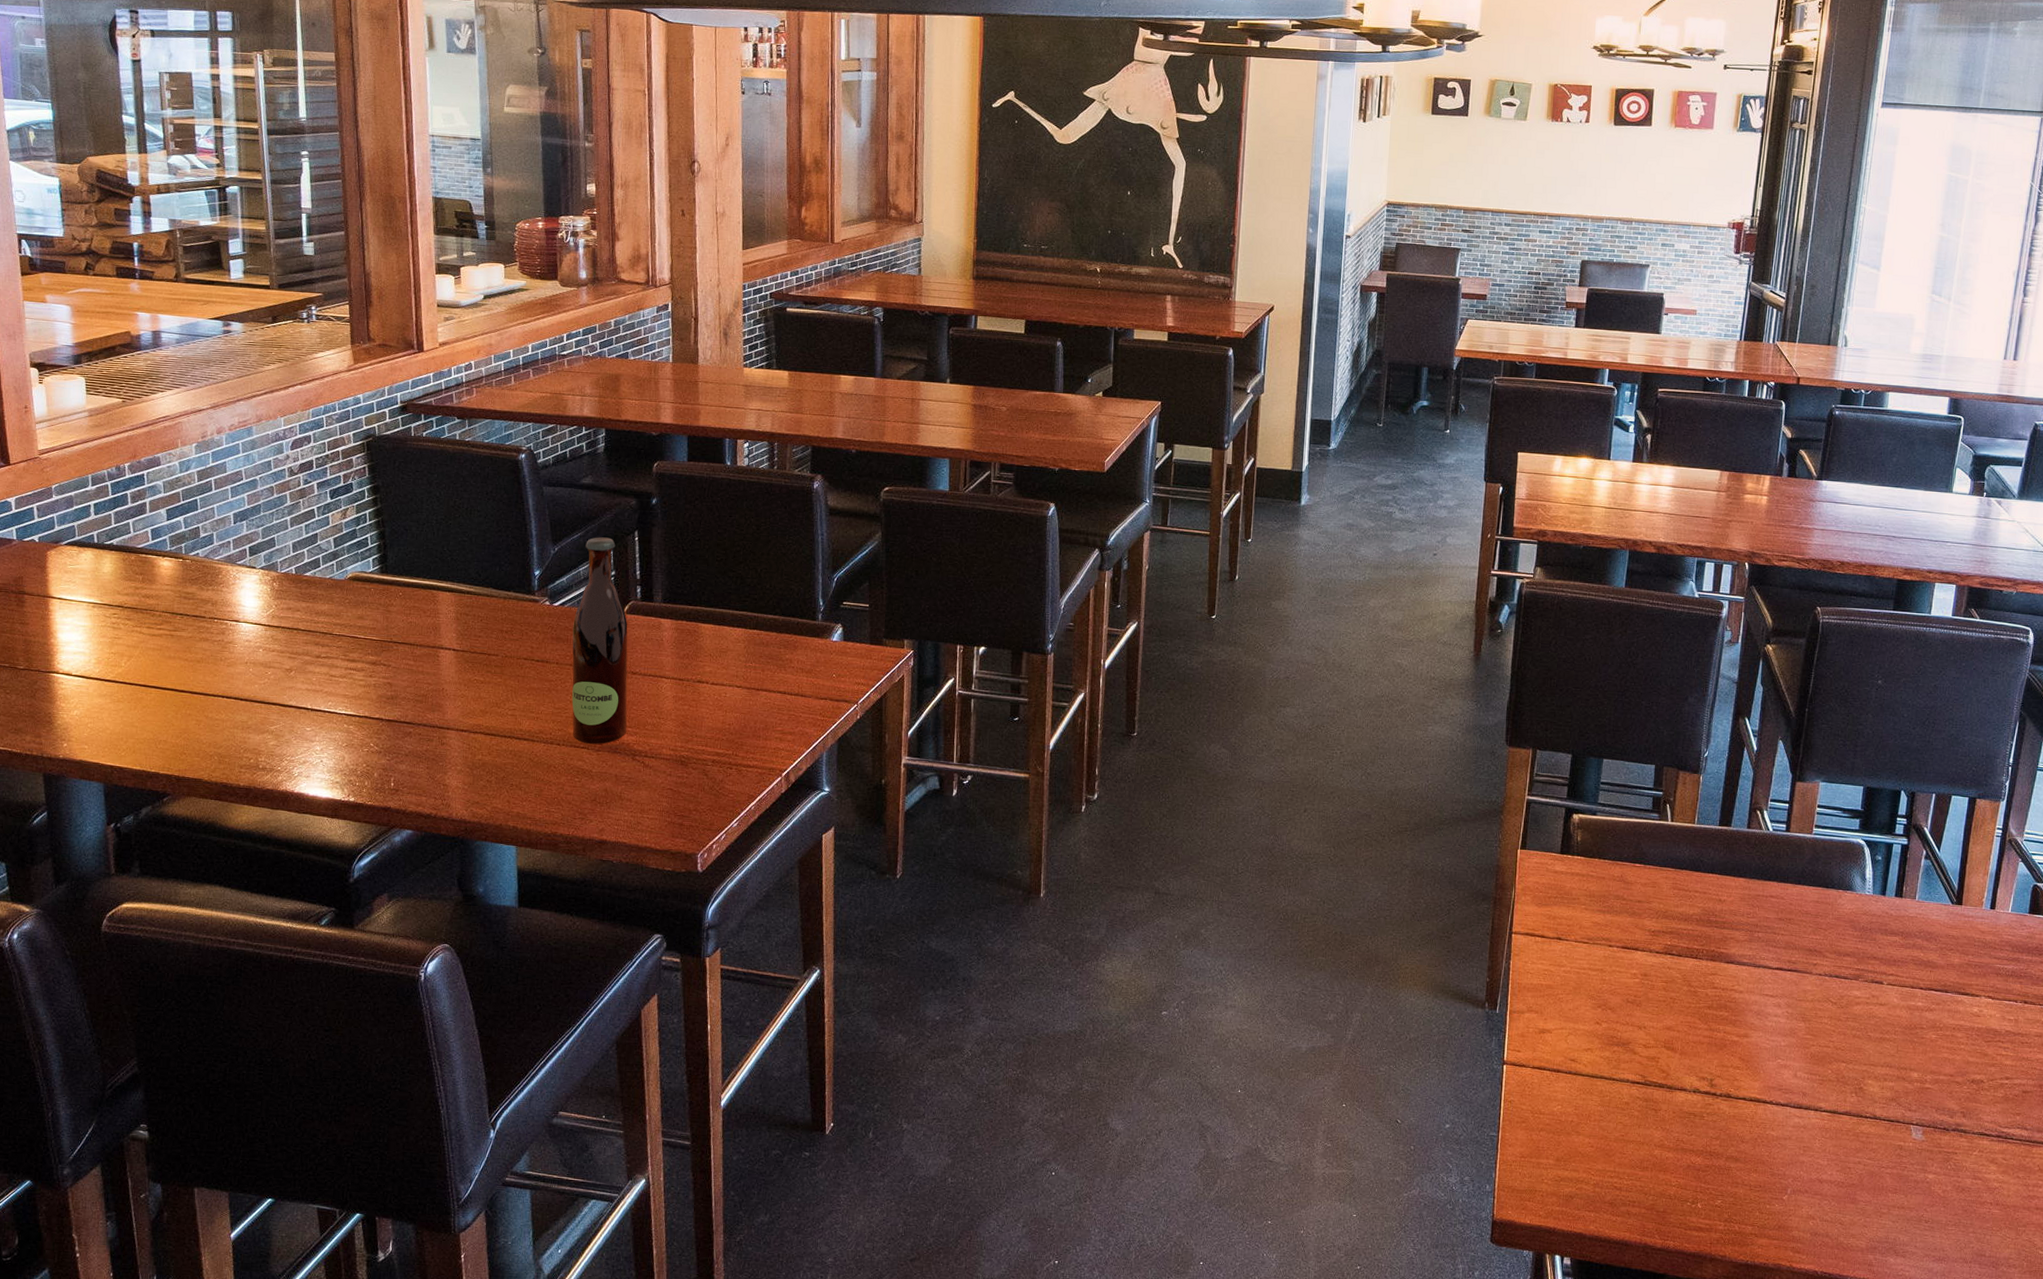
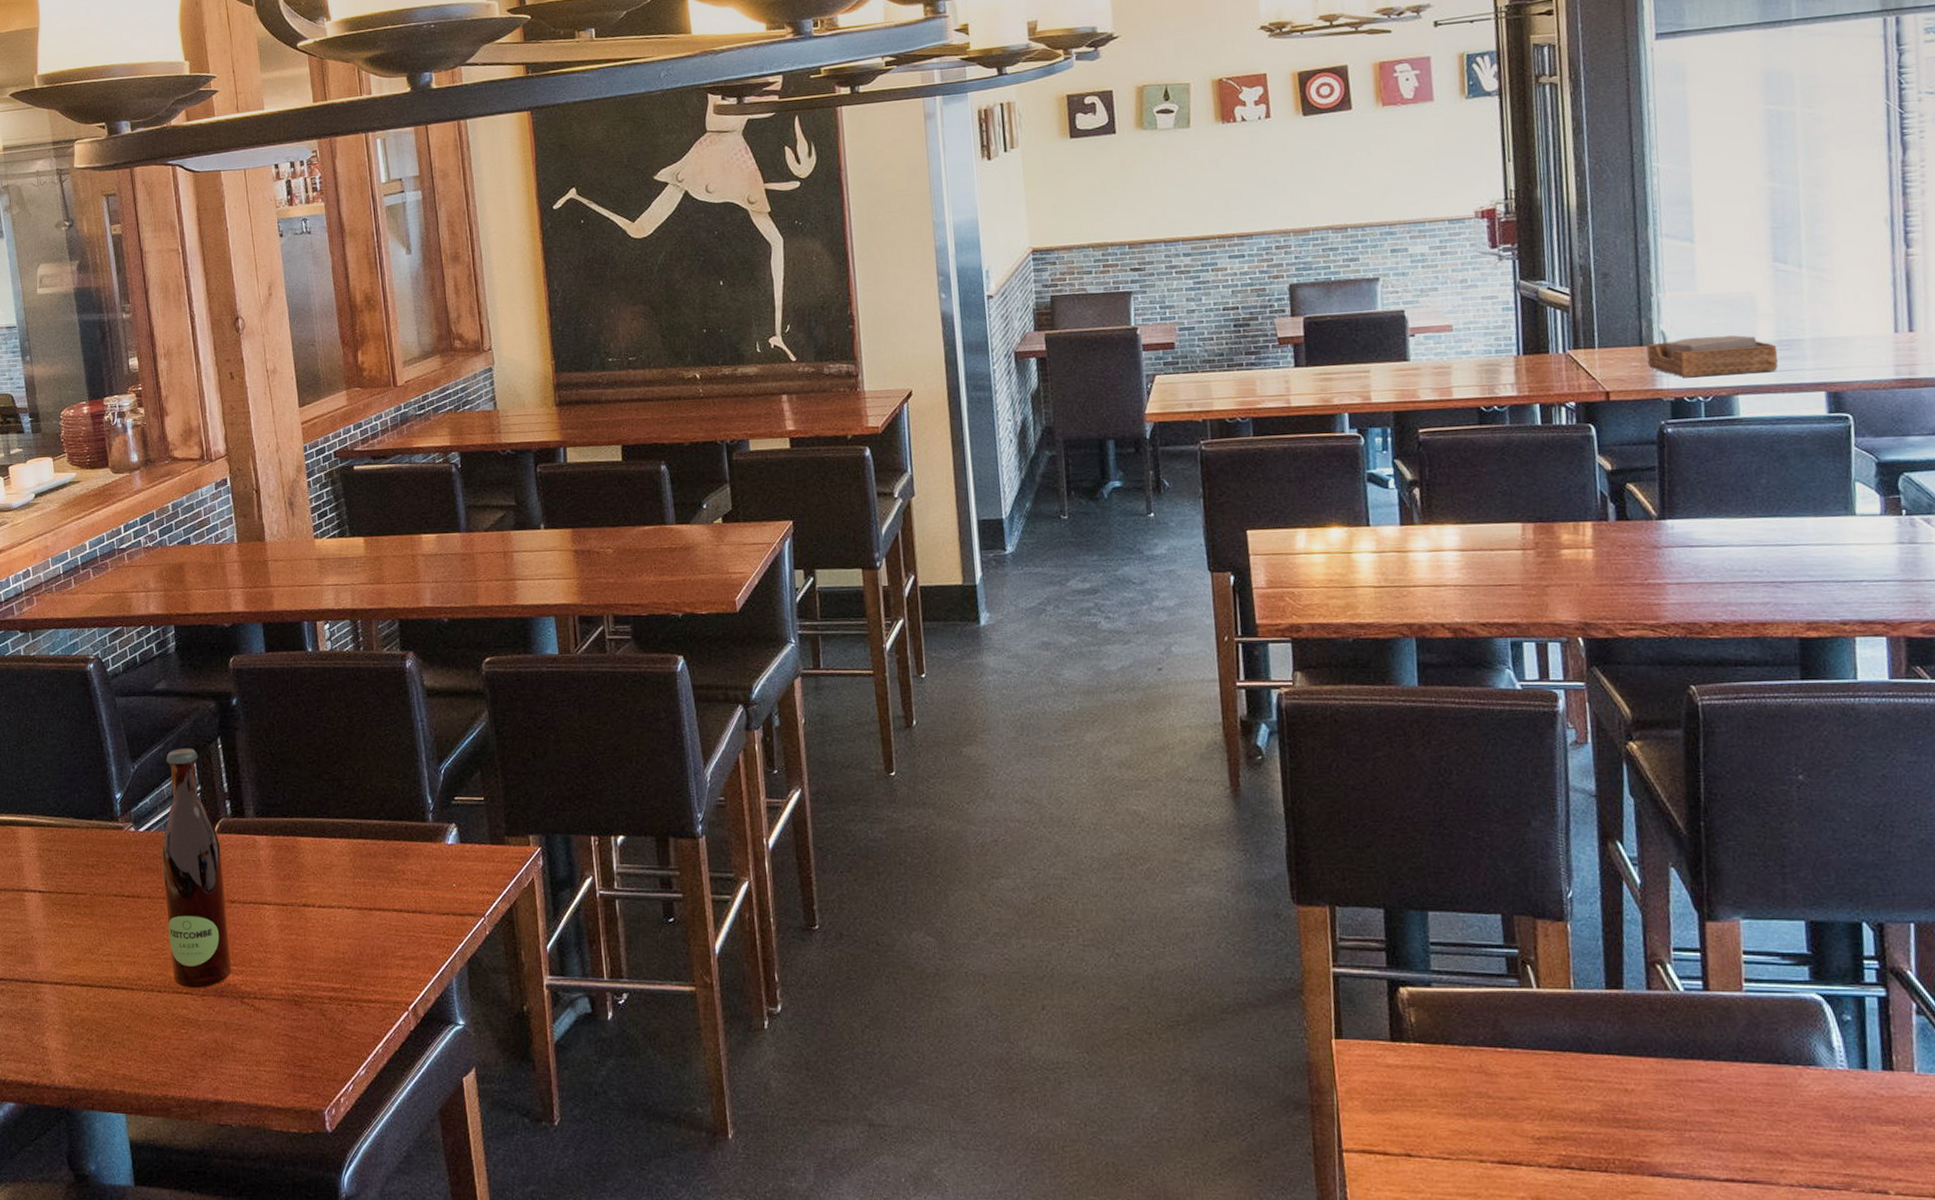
napkin holder: none [1831,343,1922,377] -> present [1646,335,1778,378]

